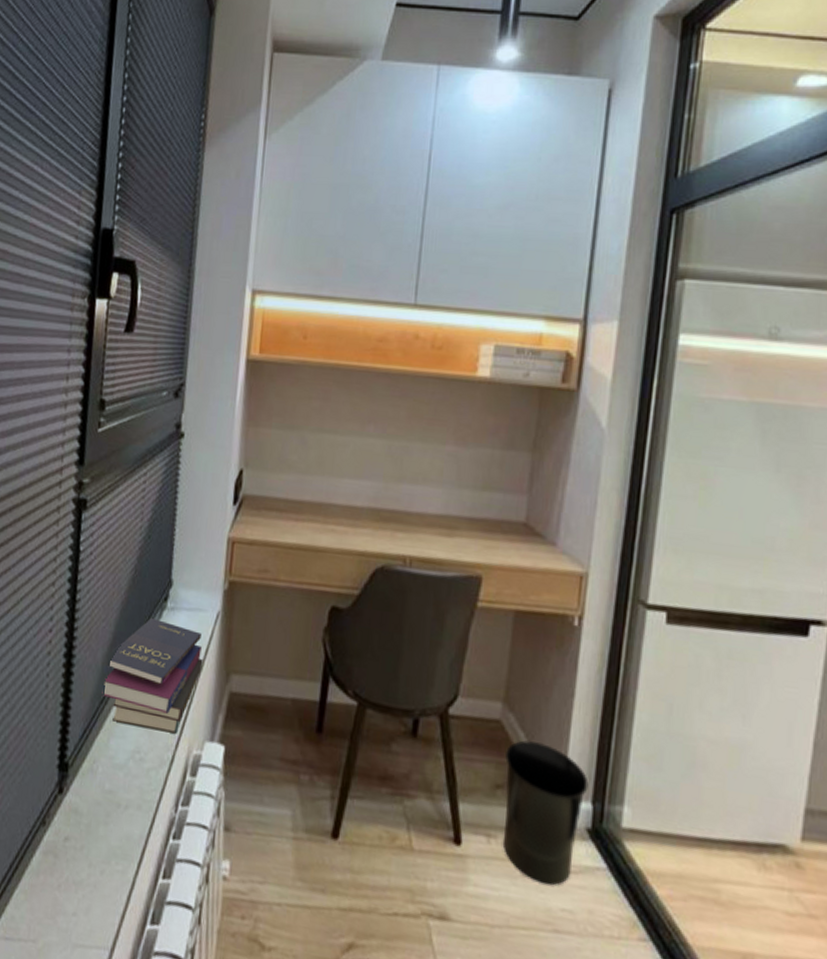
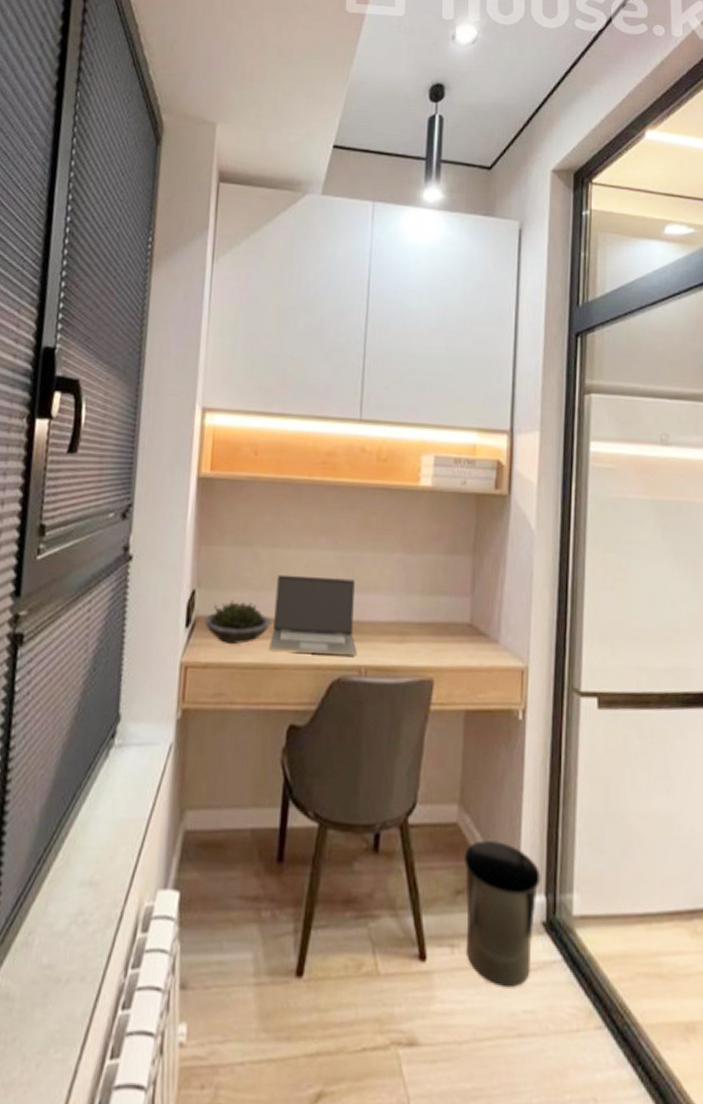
books: present [101,617,203,734] -> none [39,757,155,886]
succulent plant: none [251,482,318,526] -> present [204,600,273,645]
laptop: none [313,459,403,546] -> present [268,574,356,656]

